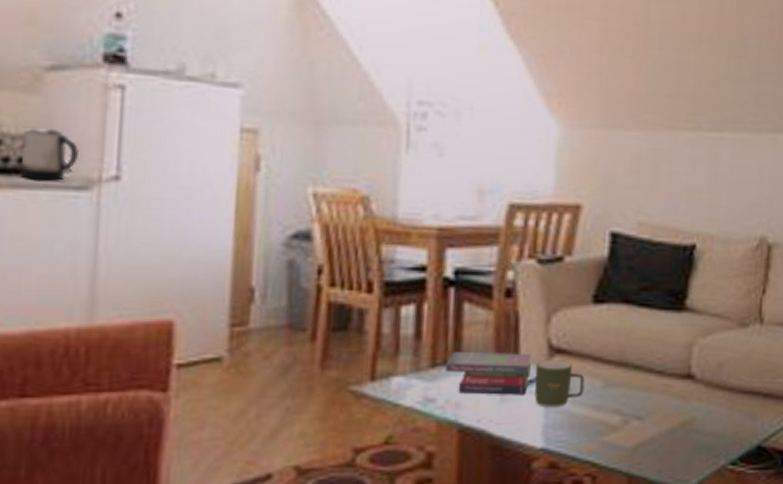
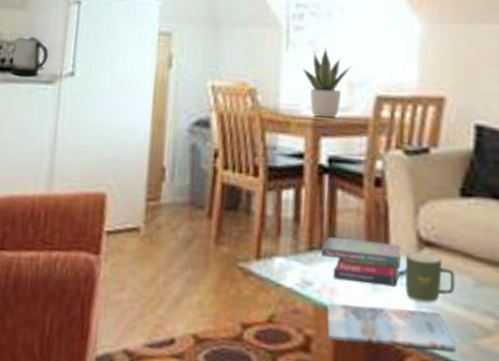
potted plant: none [425,151,483,228] -> present [302,47,353,118]
magazine: none [451,415,583,455] -> present [327,302,456,351]

